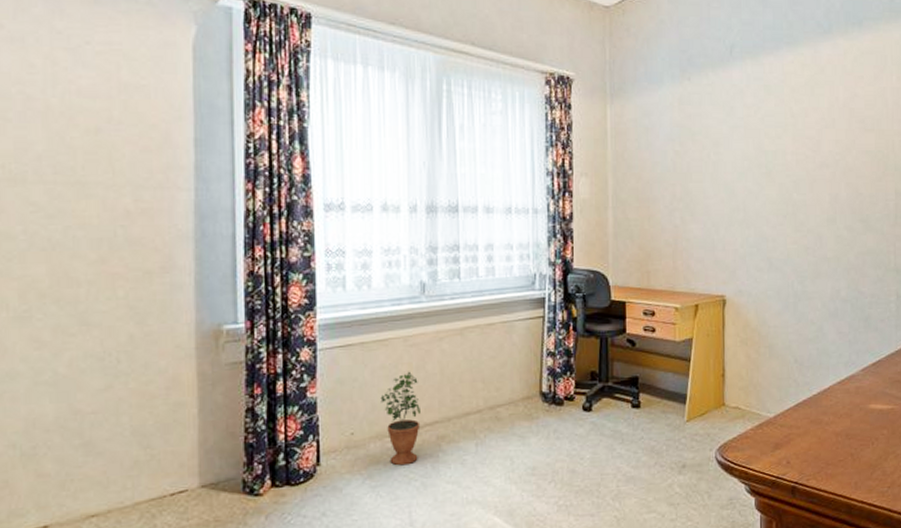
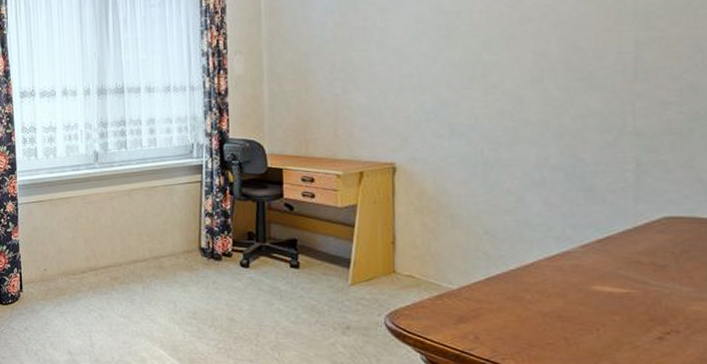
potted plant: present [380,371,421,466] -> none [65,223,97,299]

